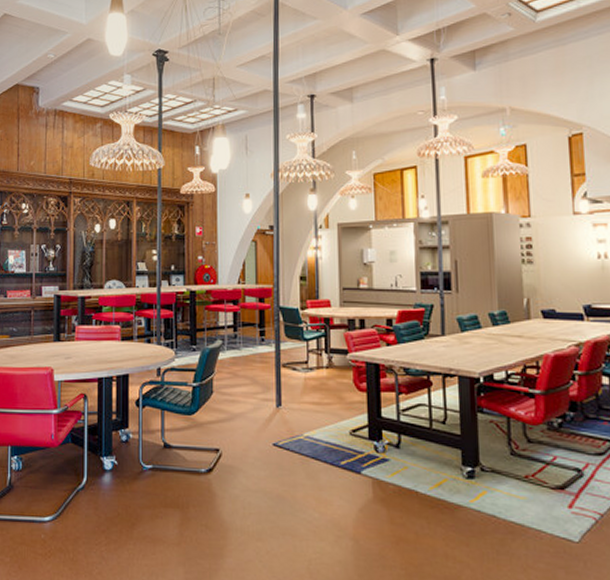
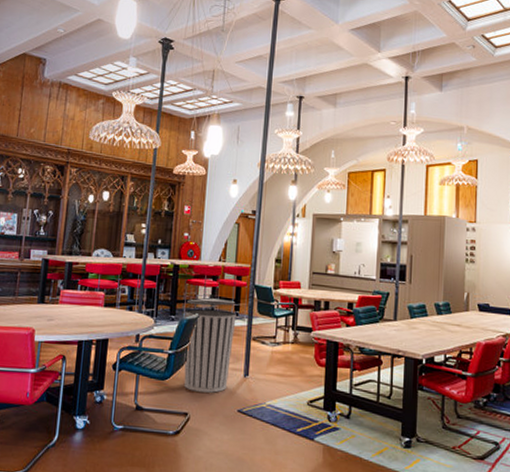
trash can: none [206,320,263,426] -> present [184,294,237,393]

